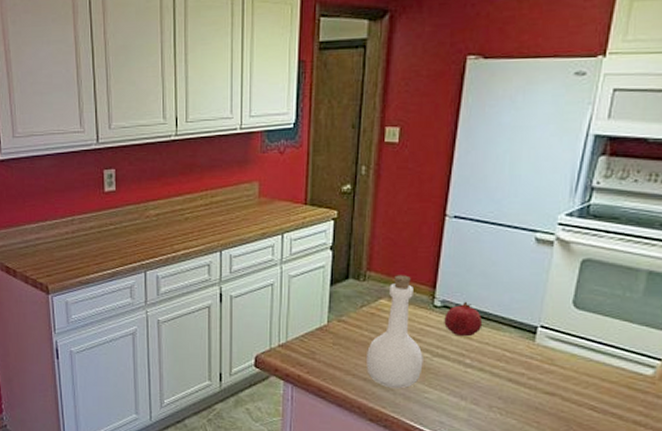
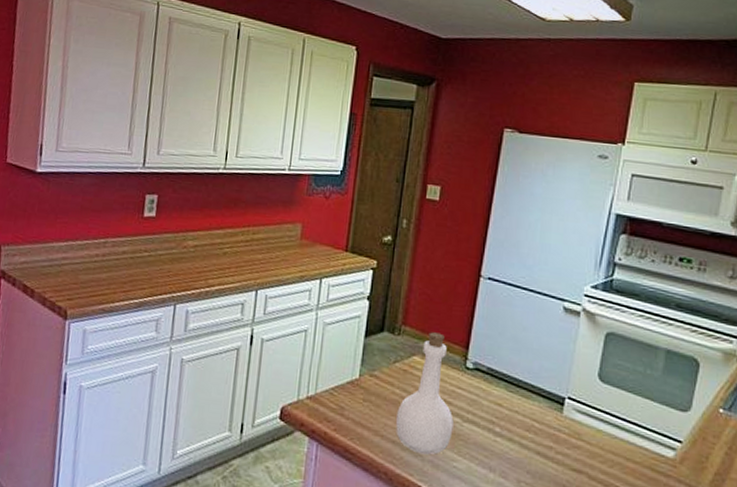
fruit: present [444,301,483,337] -> none [475,365,513,403]

